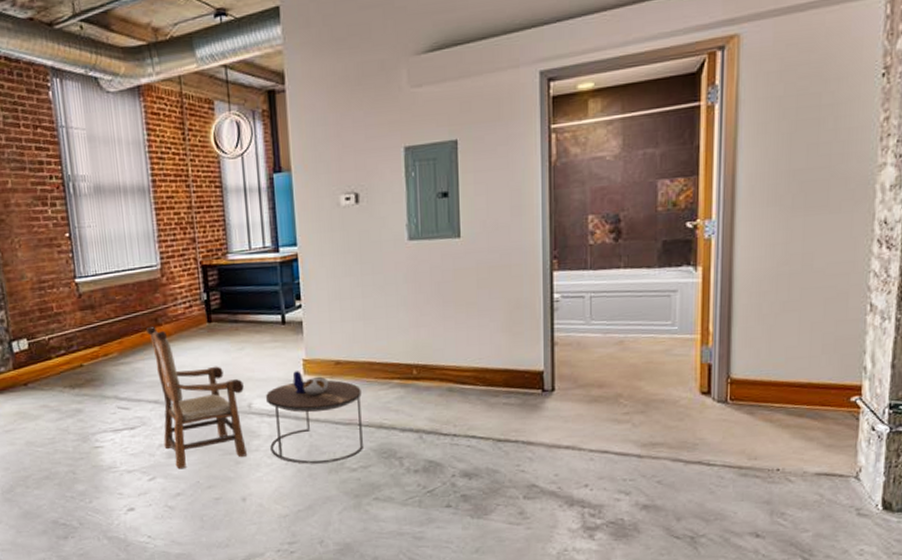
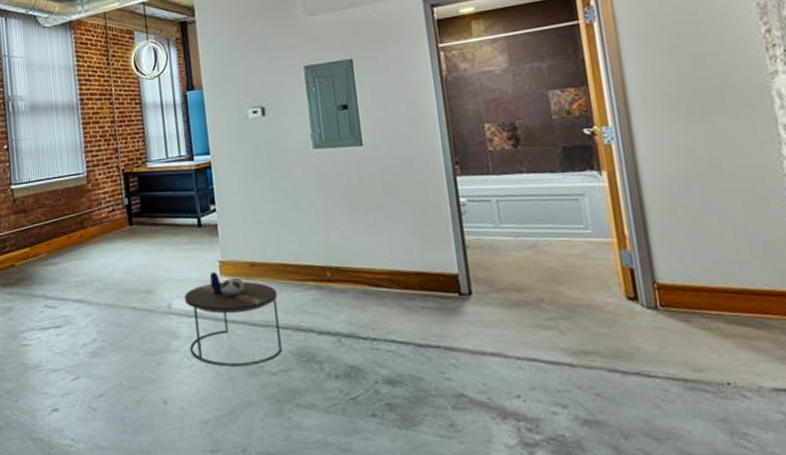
armchair: present [146,326,248,469] -> none [73,228,168,369]

